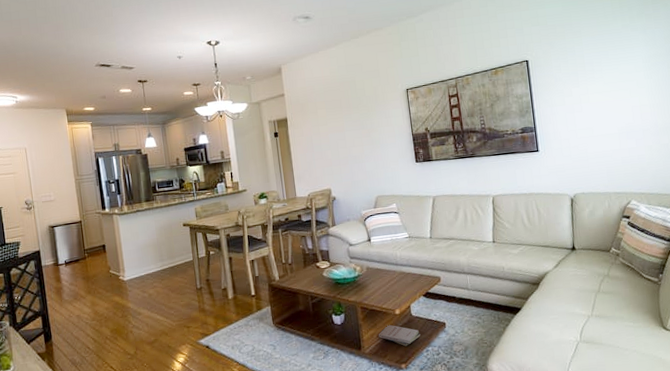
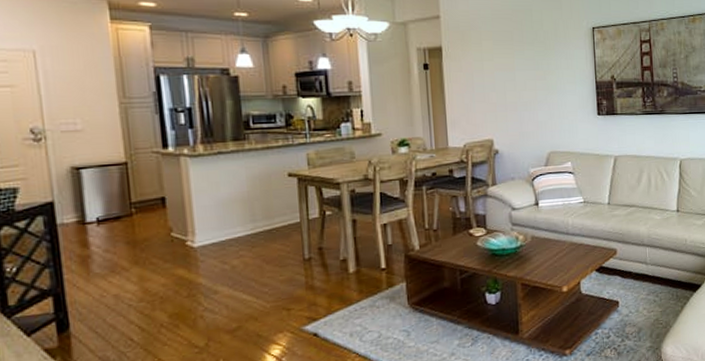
books: present [378,324,421,347] -> none [540,304,590,330]

